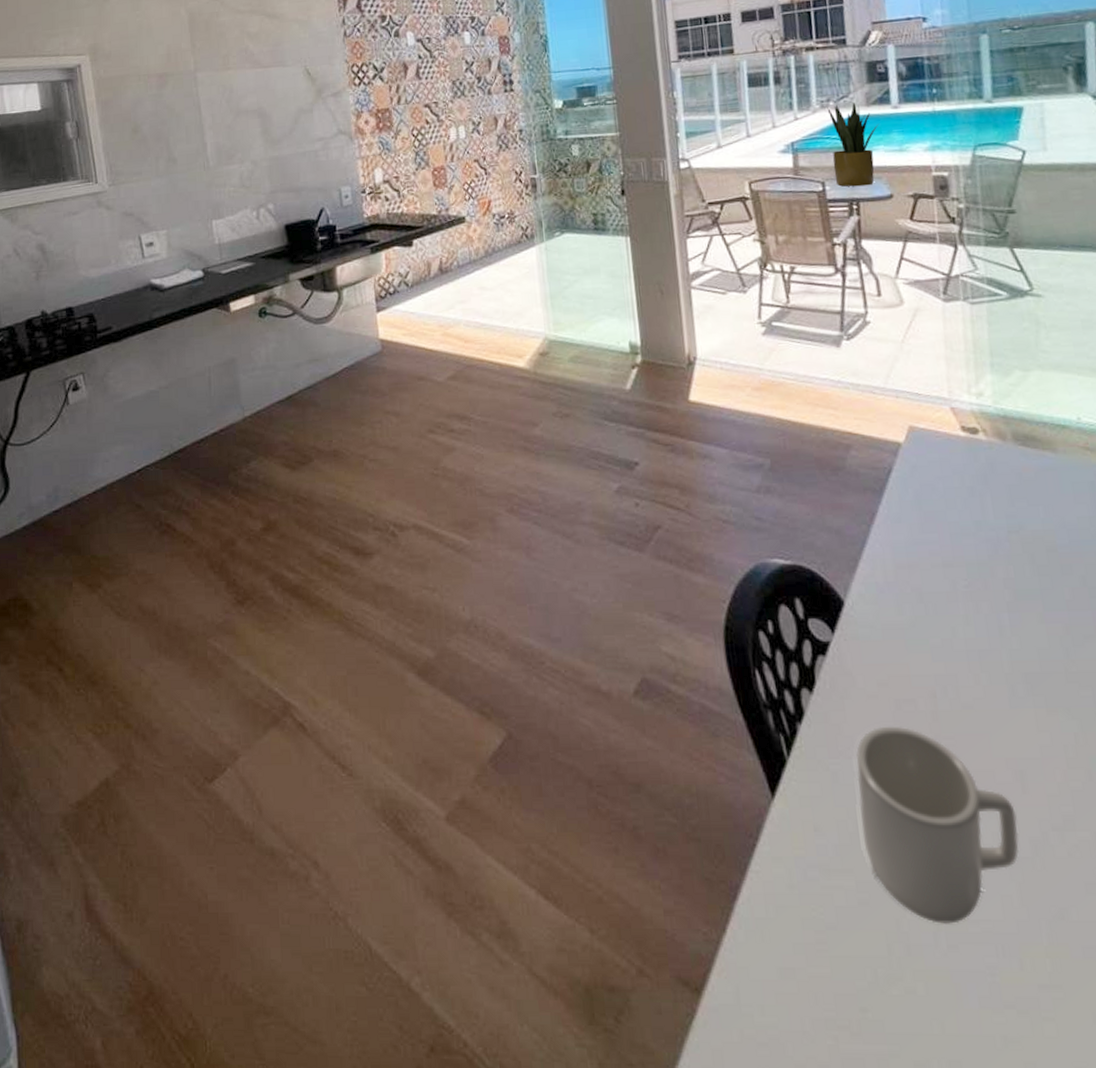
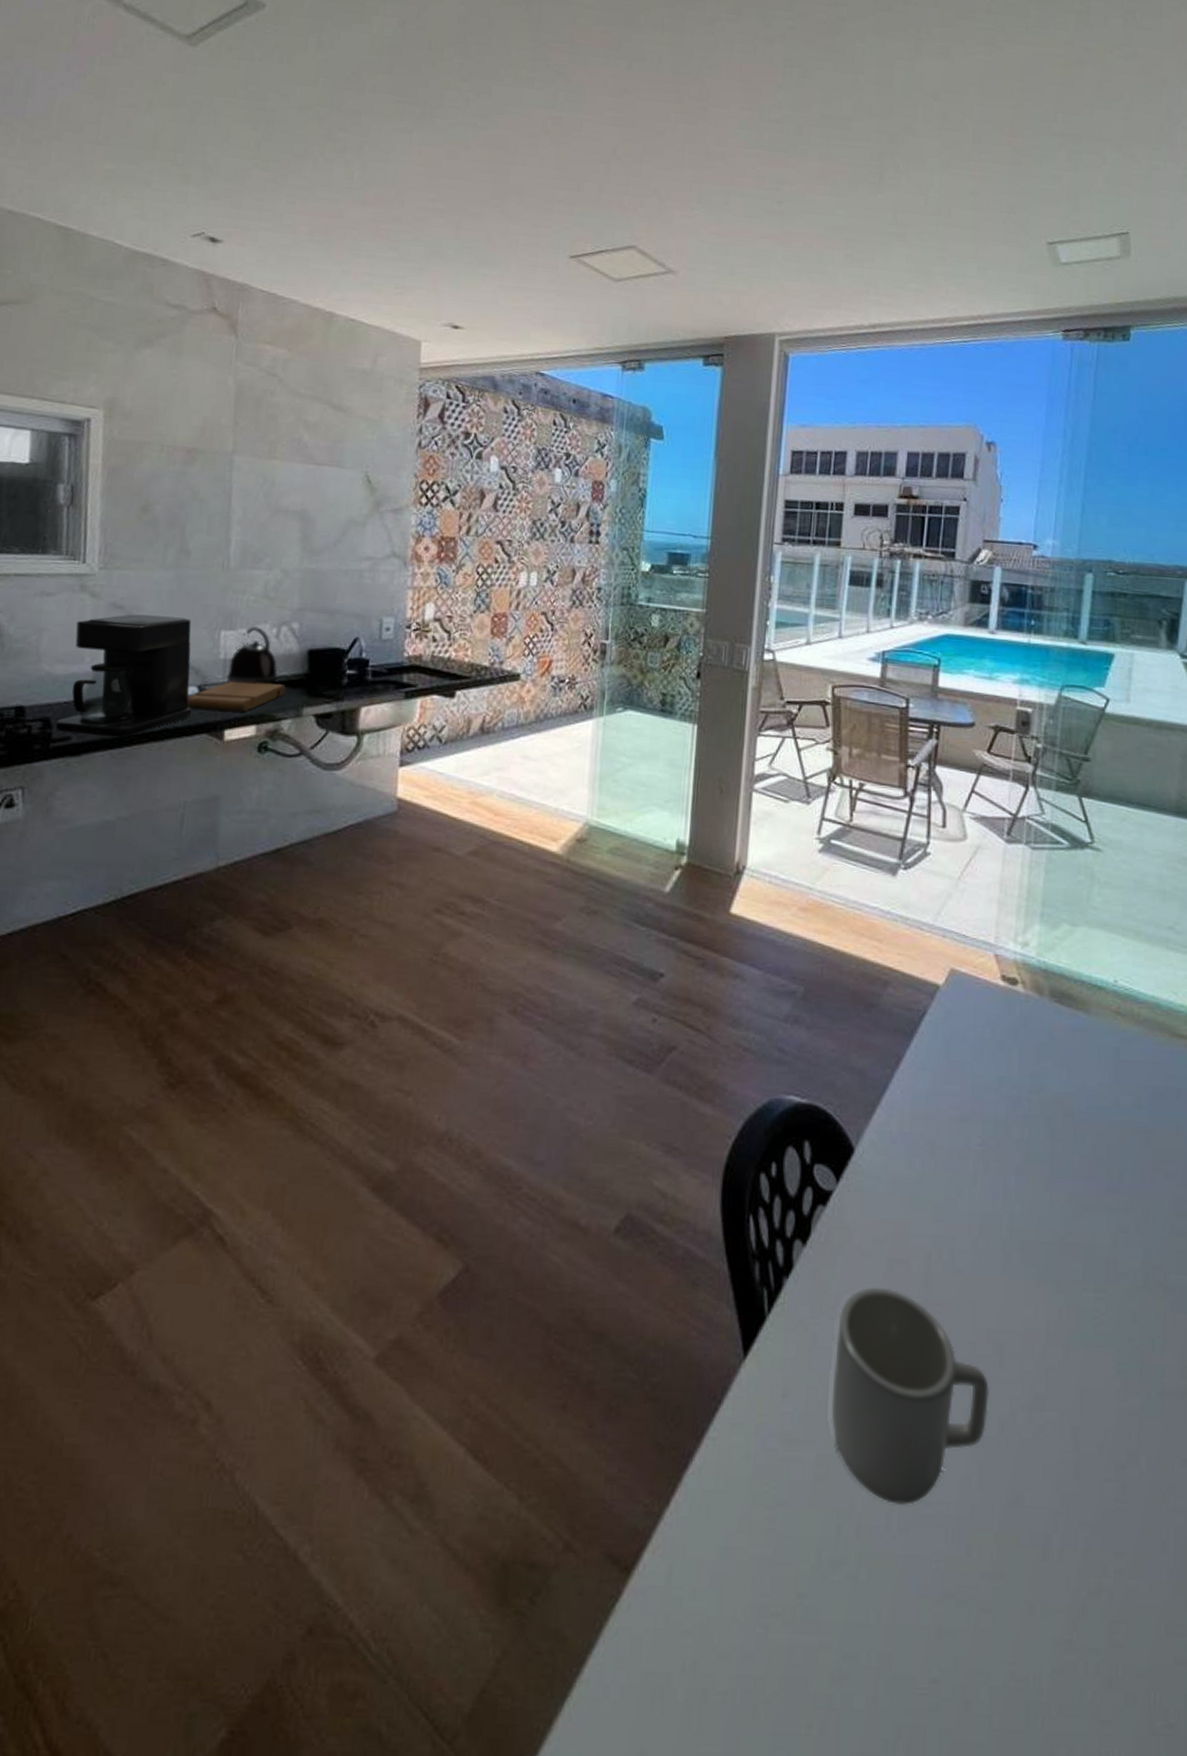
coffee maker: none [98,215,200,324] -> present [55,614,192,737]
cutting board: none [195,257,272,290] -> present [187,681,286,712]
kettle: none [223,212,265,263] -> present [226,626,279,685]
planter: present [827,102,879,187] -> none [920,619,974,710]

